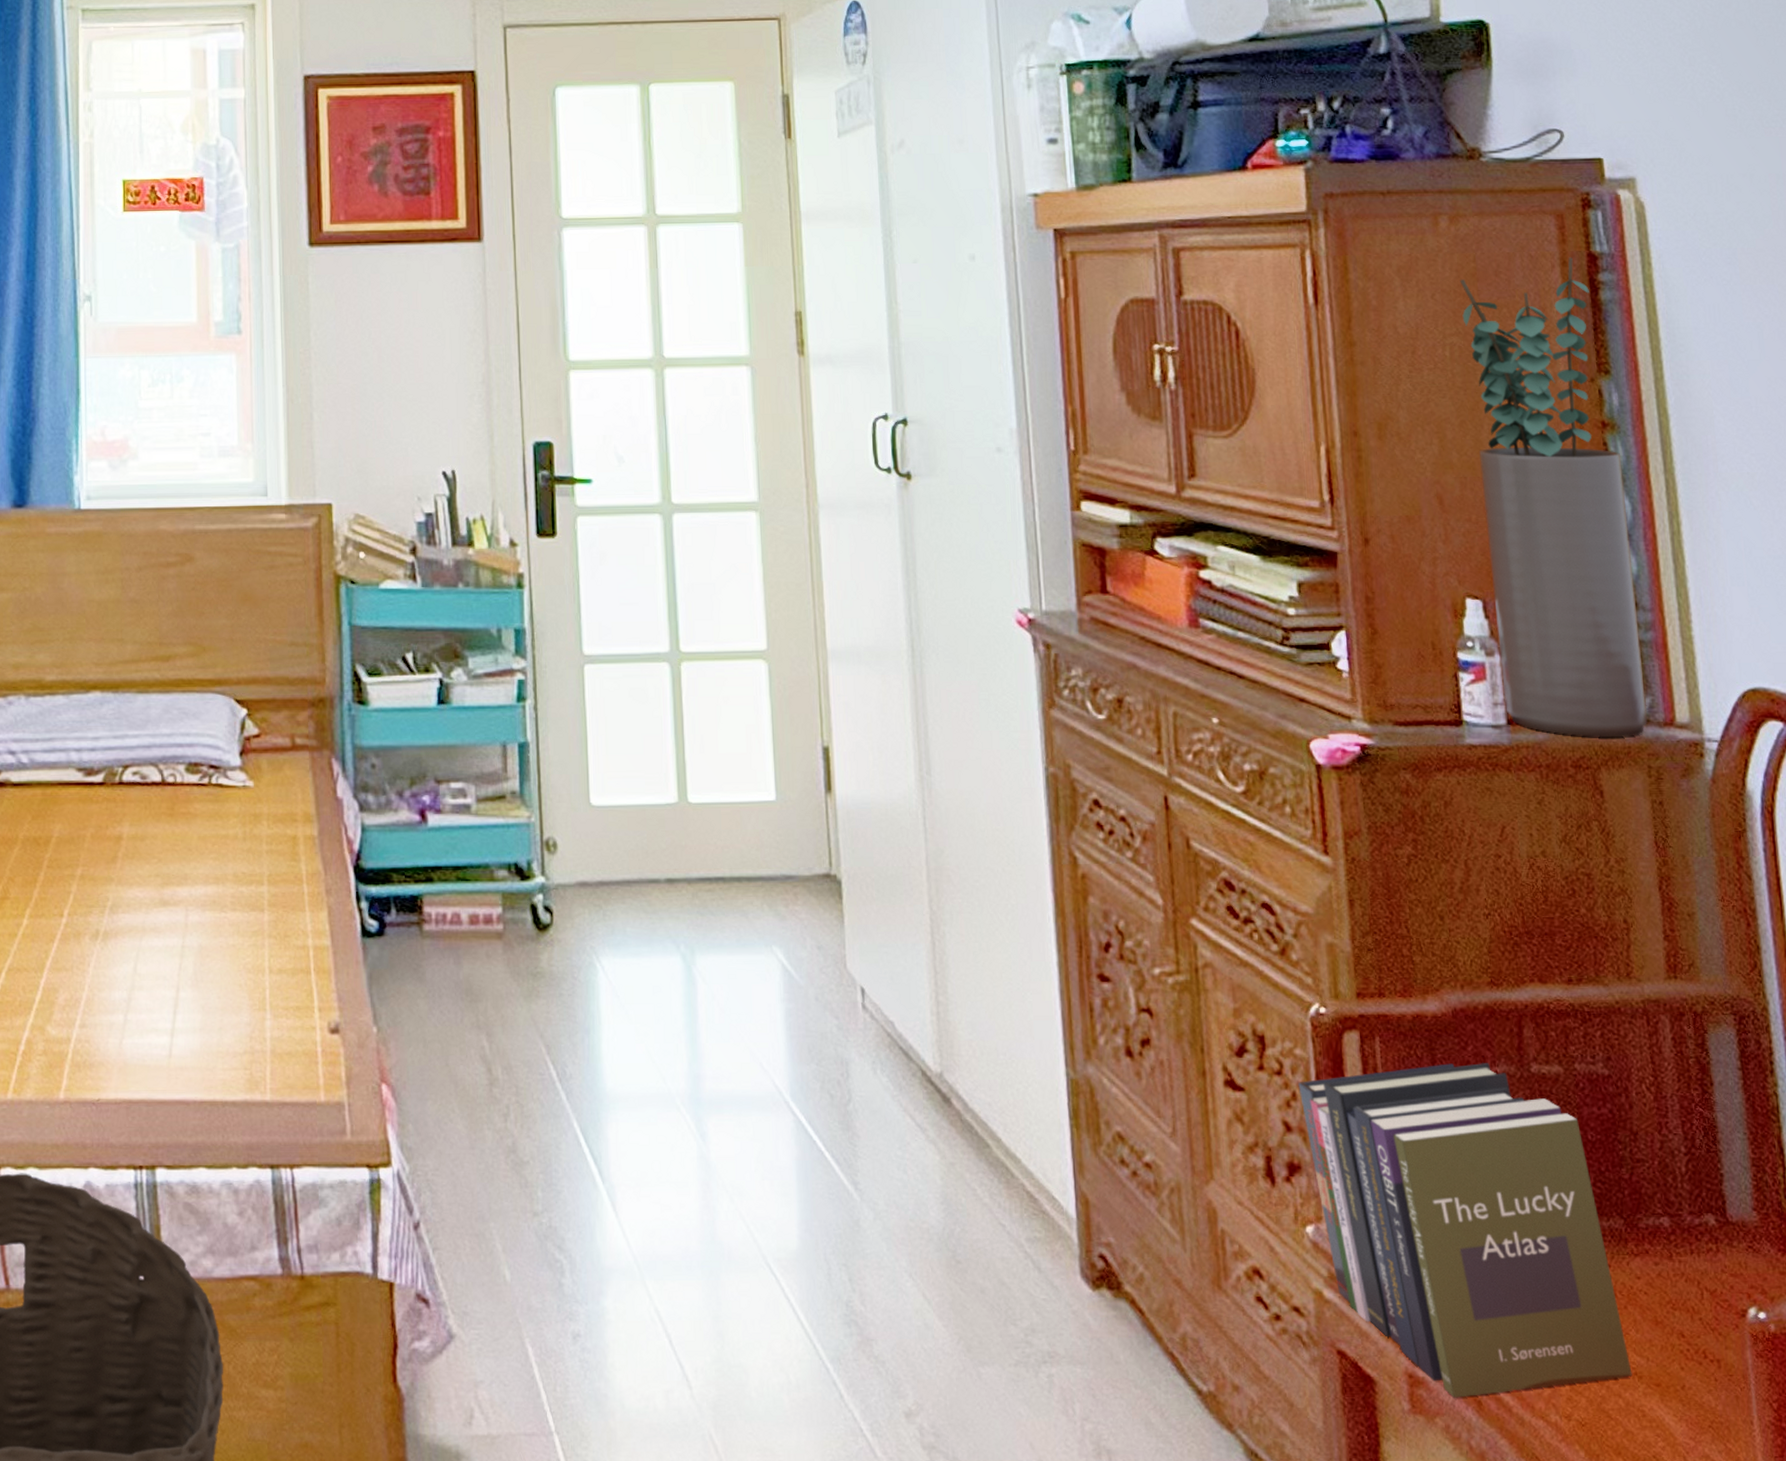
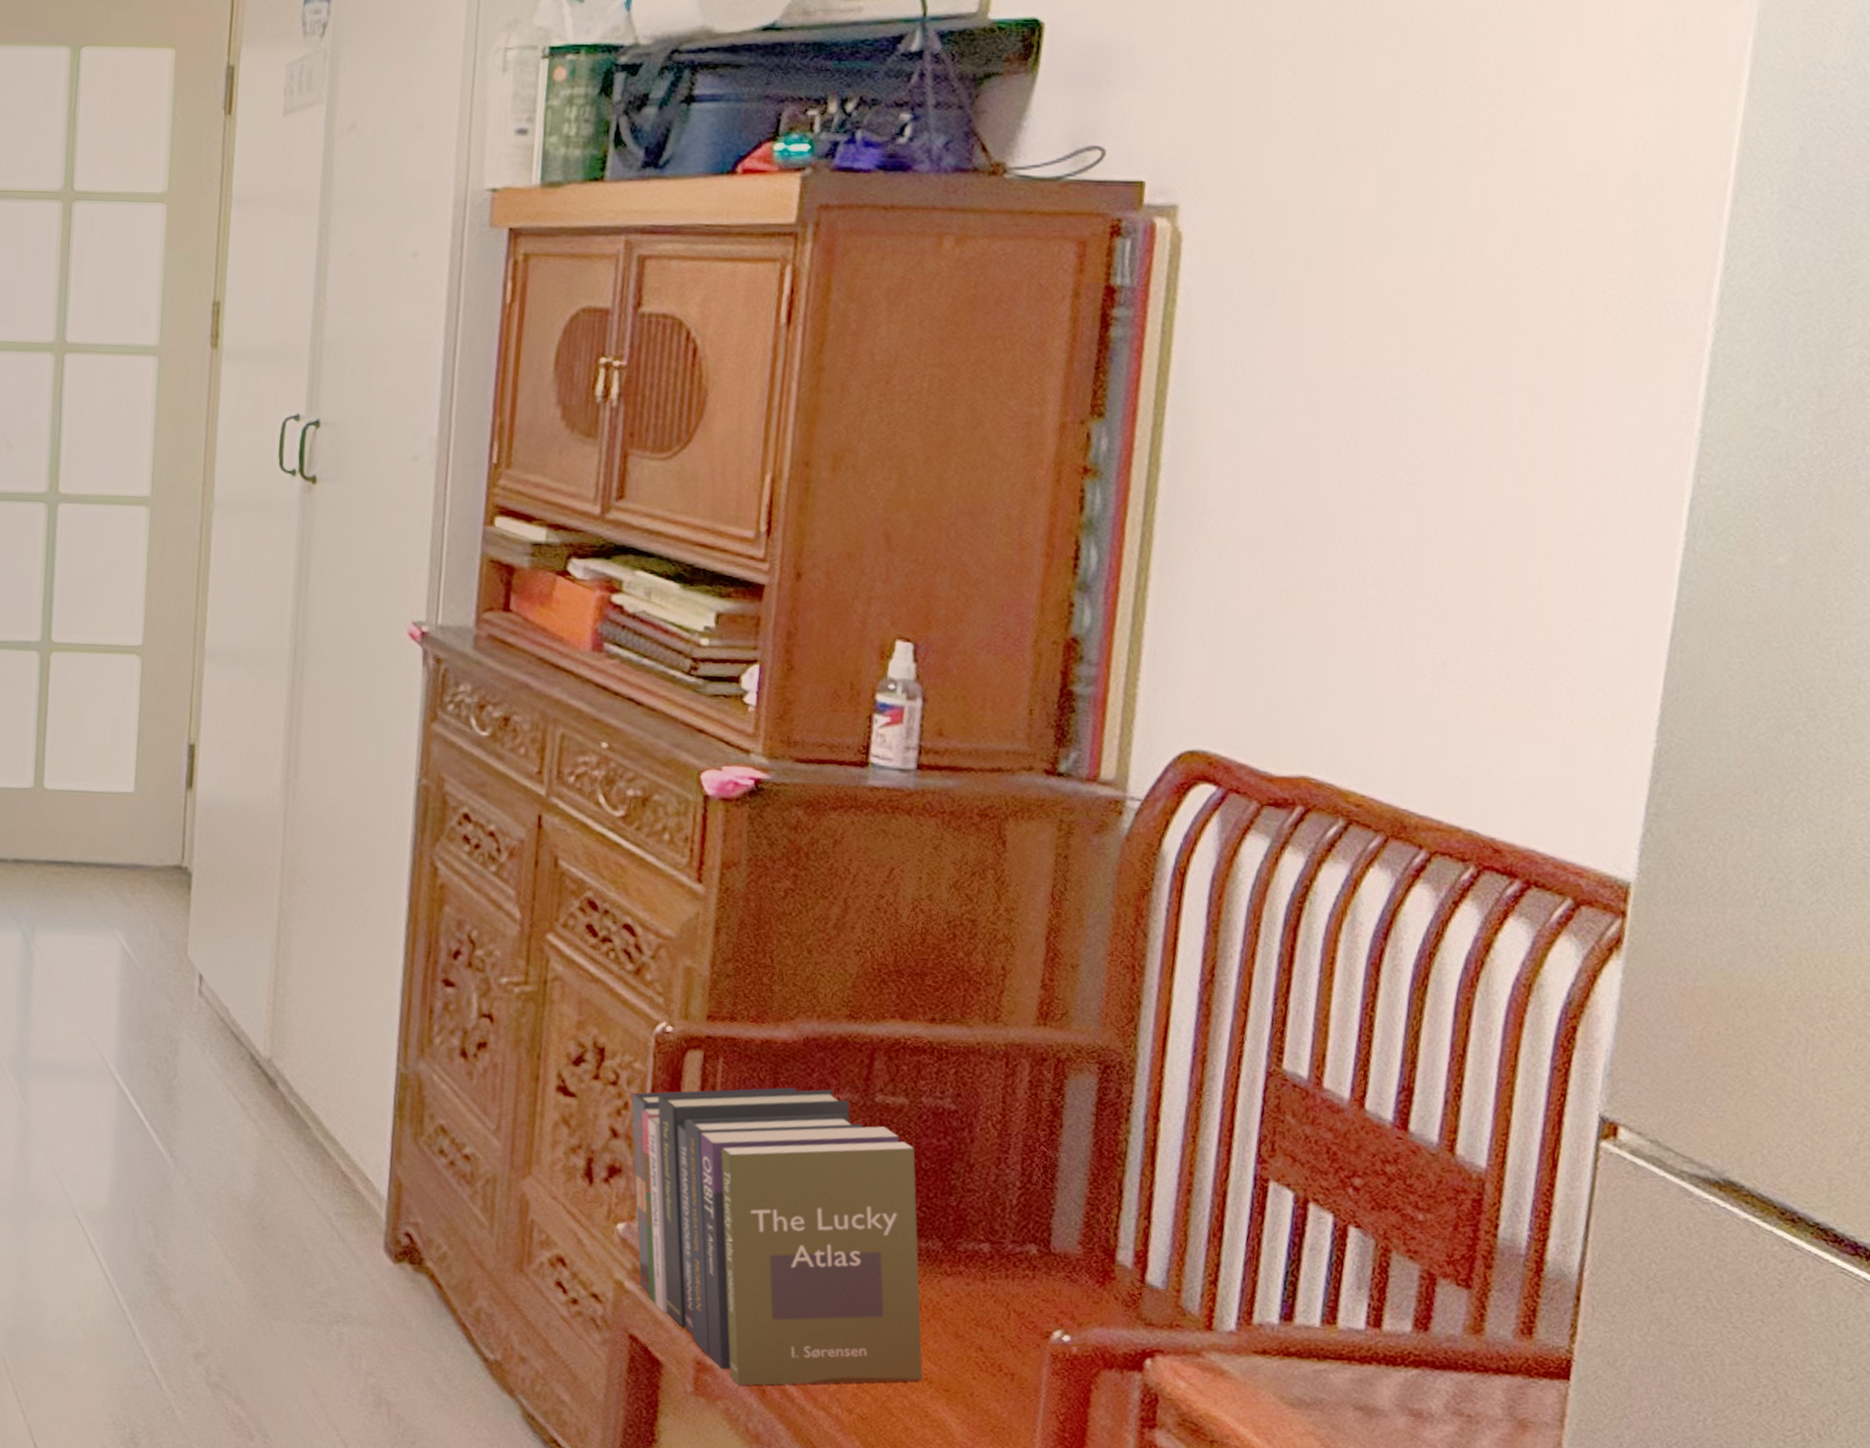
vase: present [1460,257,1648,737] -> none [917,288,1099,790]

